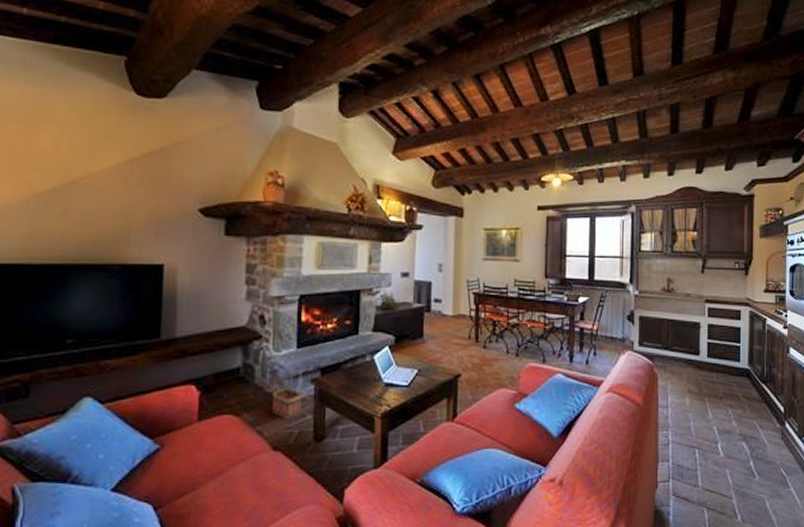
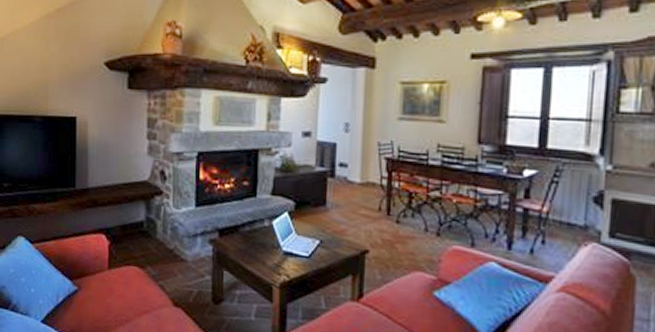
basket: present [272,370,303,419] -> none [172,228,201,277]

